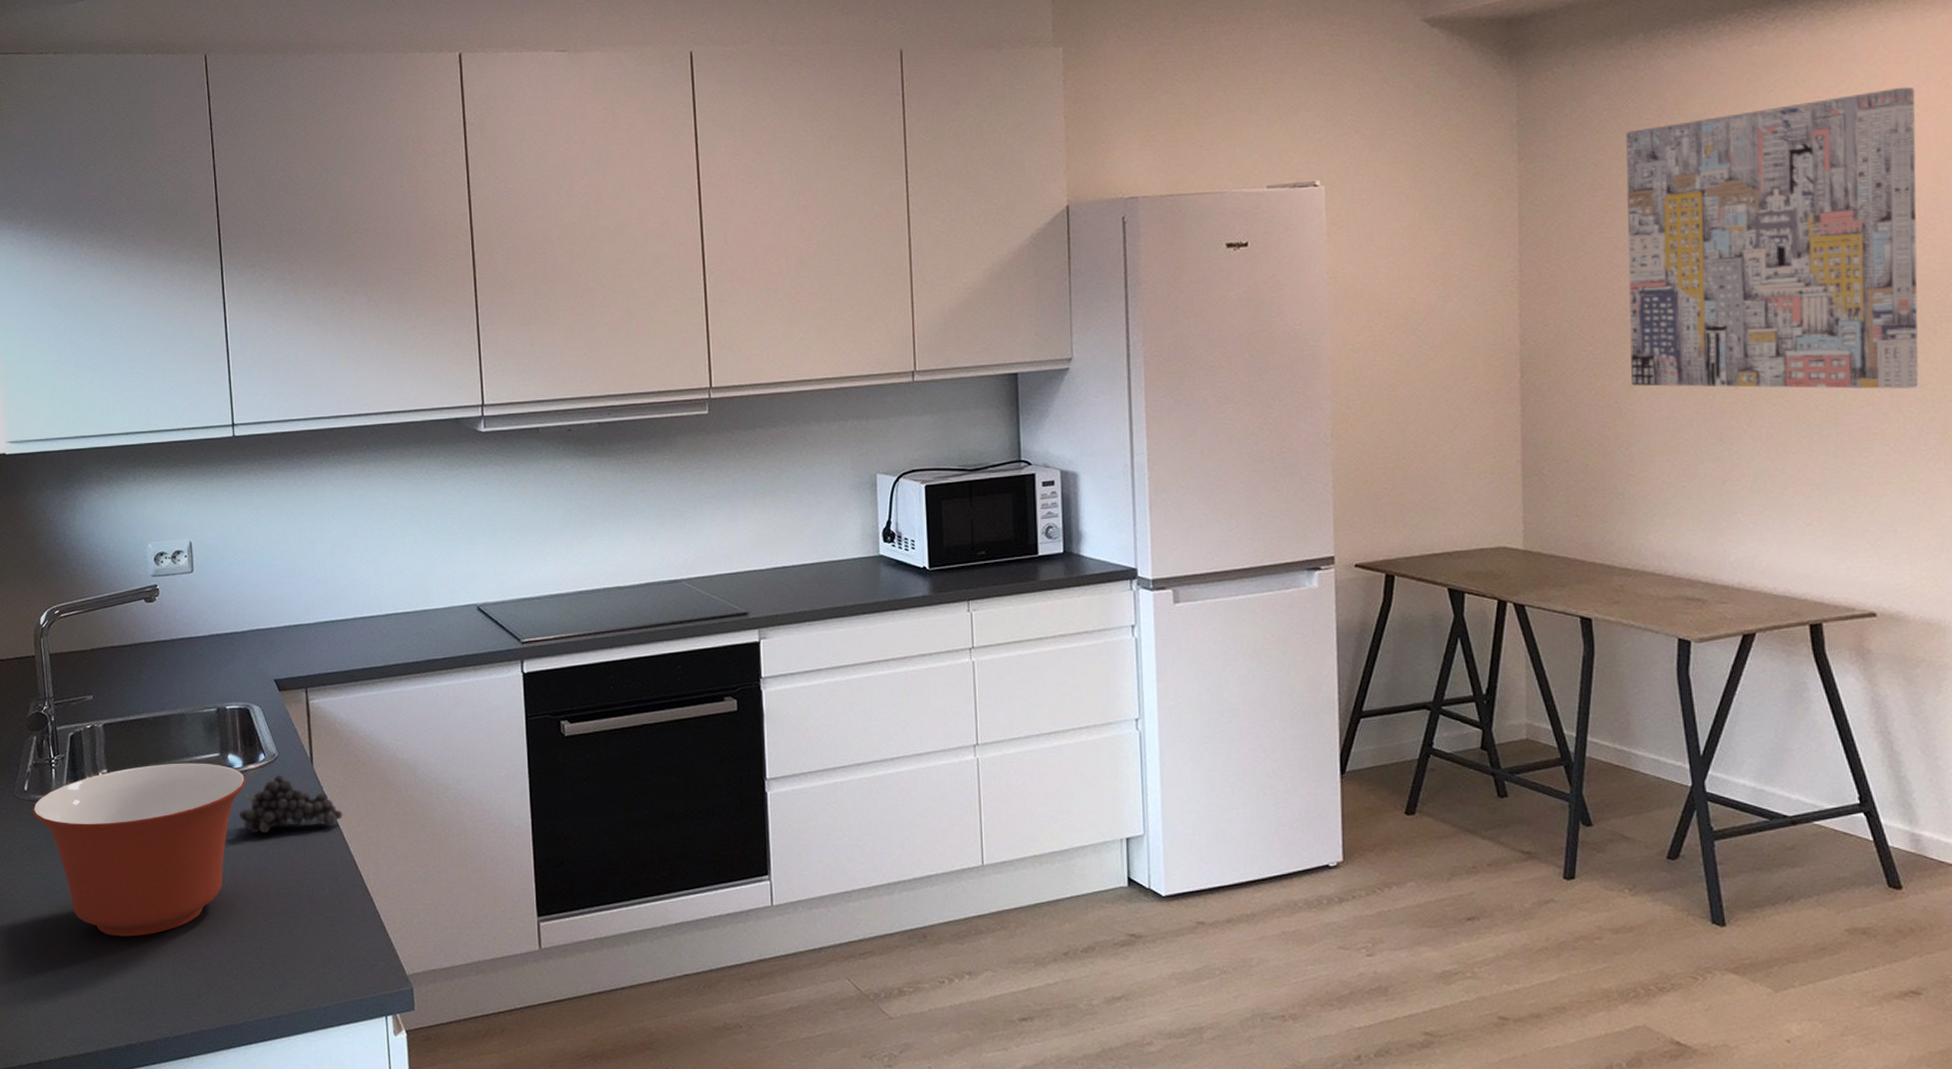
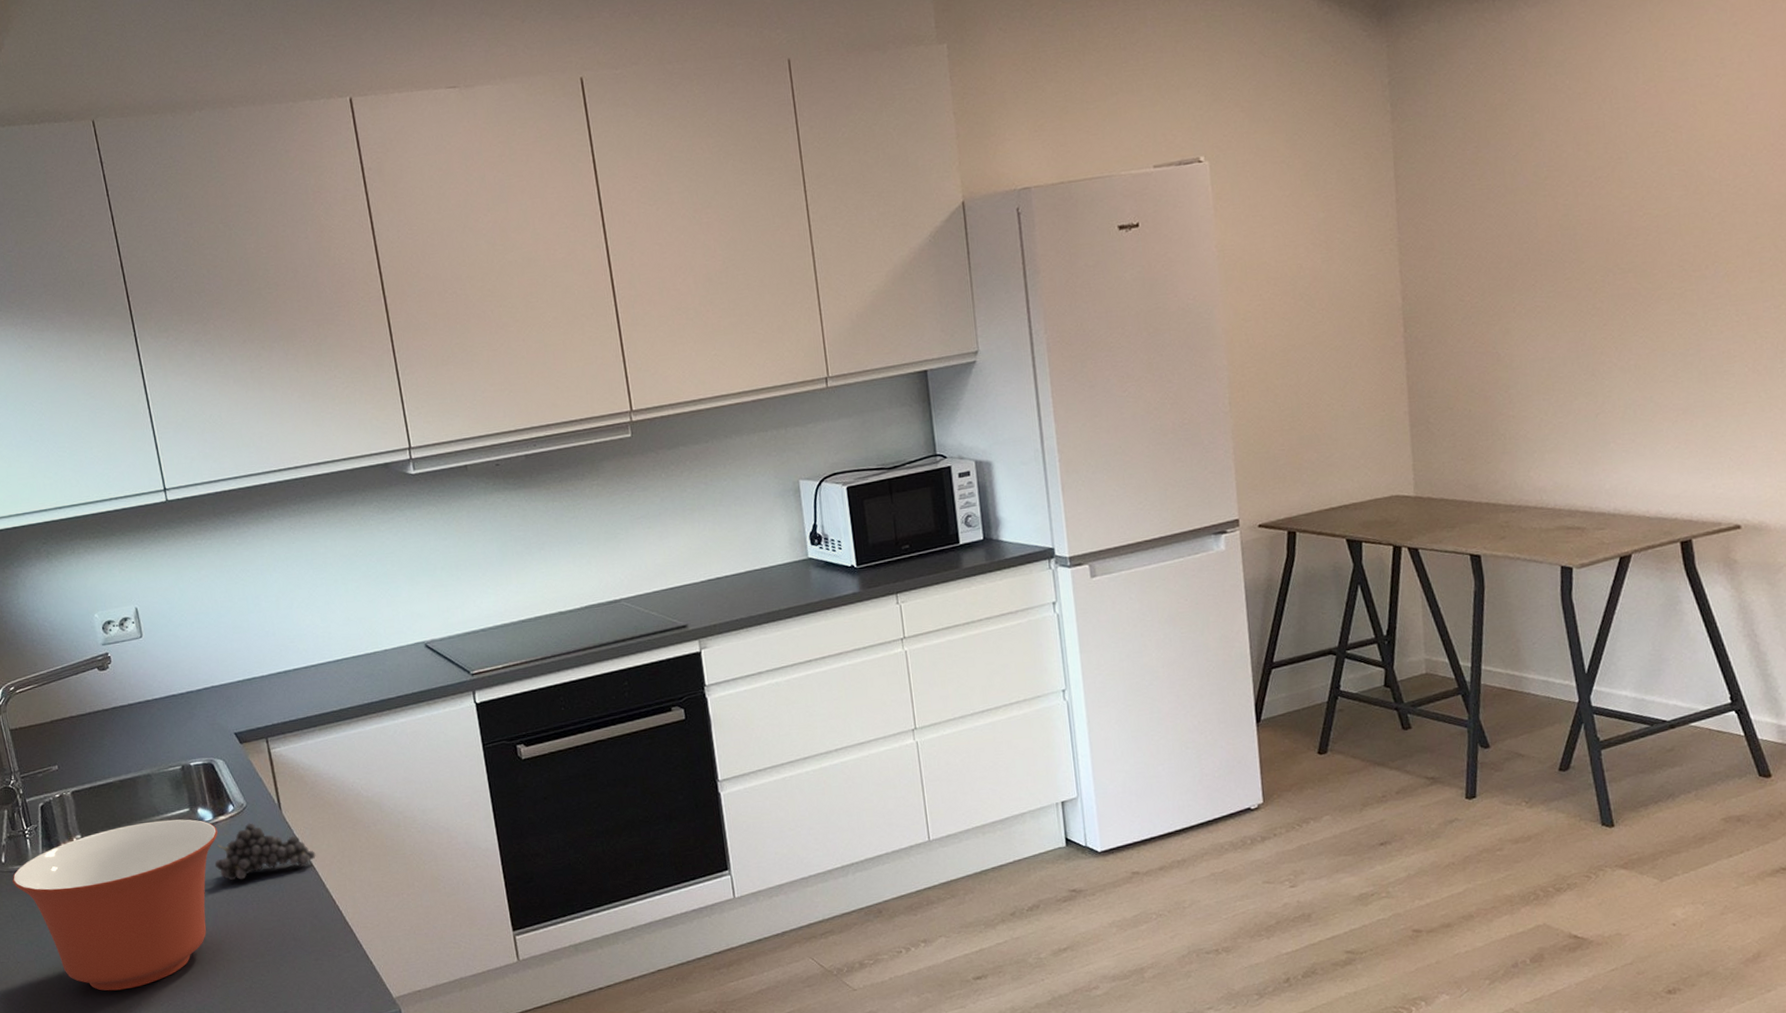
wall art: present [1626,87,1919,389] -> none [1492,18,1773,331]

